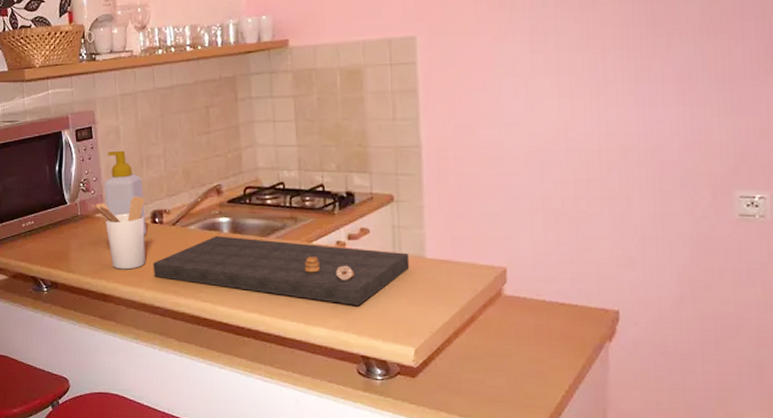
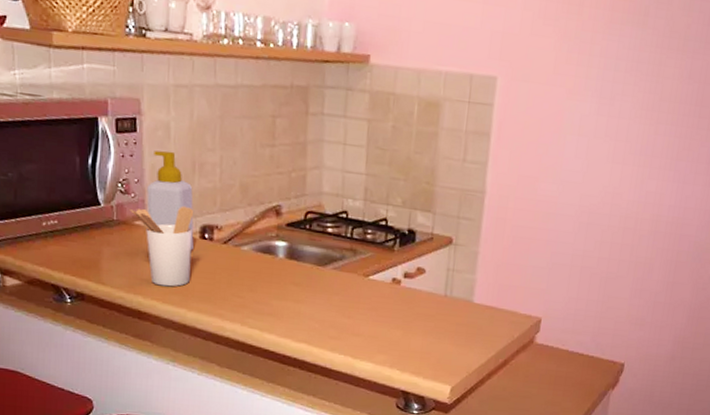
cutting board: present [153,236,410,305] -> none [198,259,459,343]

